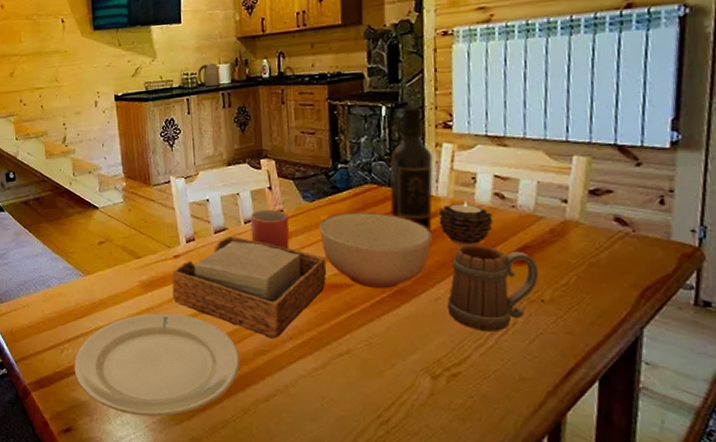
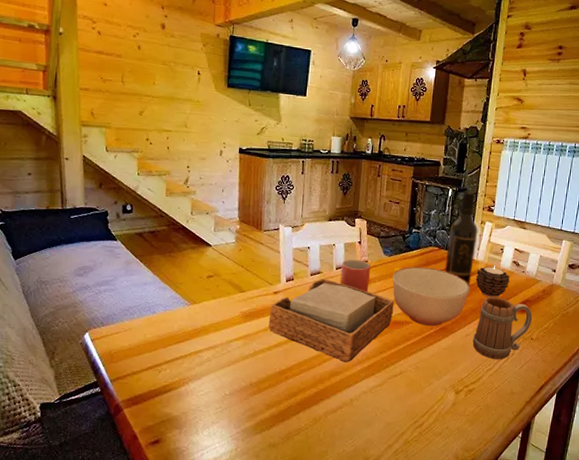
plate: present [74,313,241,417] -> none [169,339,318,428]
kettle: present [198,62,221,89] -> none [314,134,333,156]

